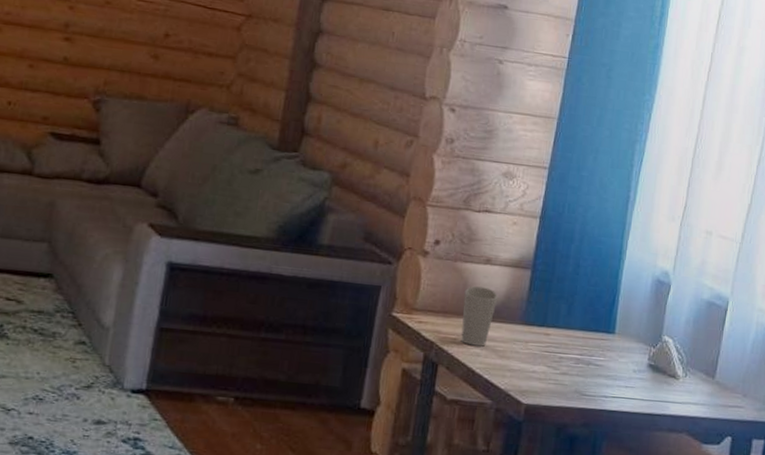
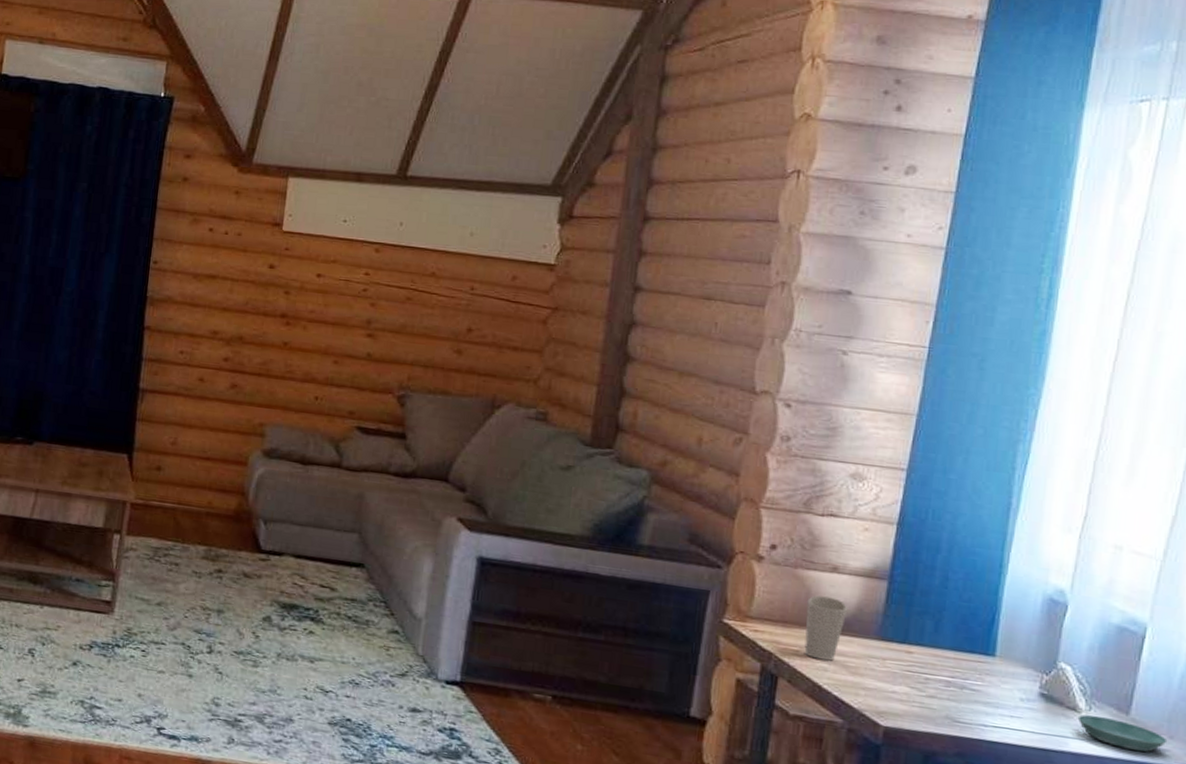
saucer: none [676,380,742,410] -> present [1077,715,1168,752]

